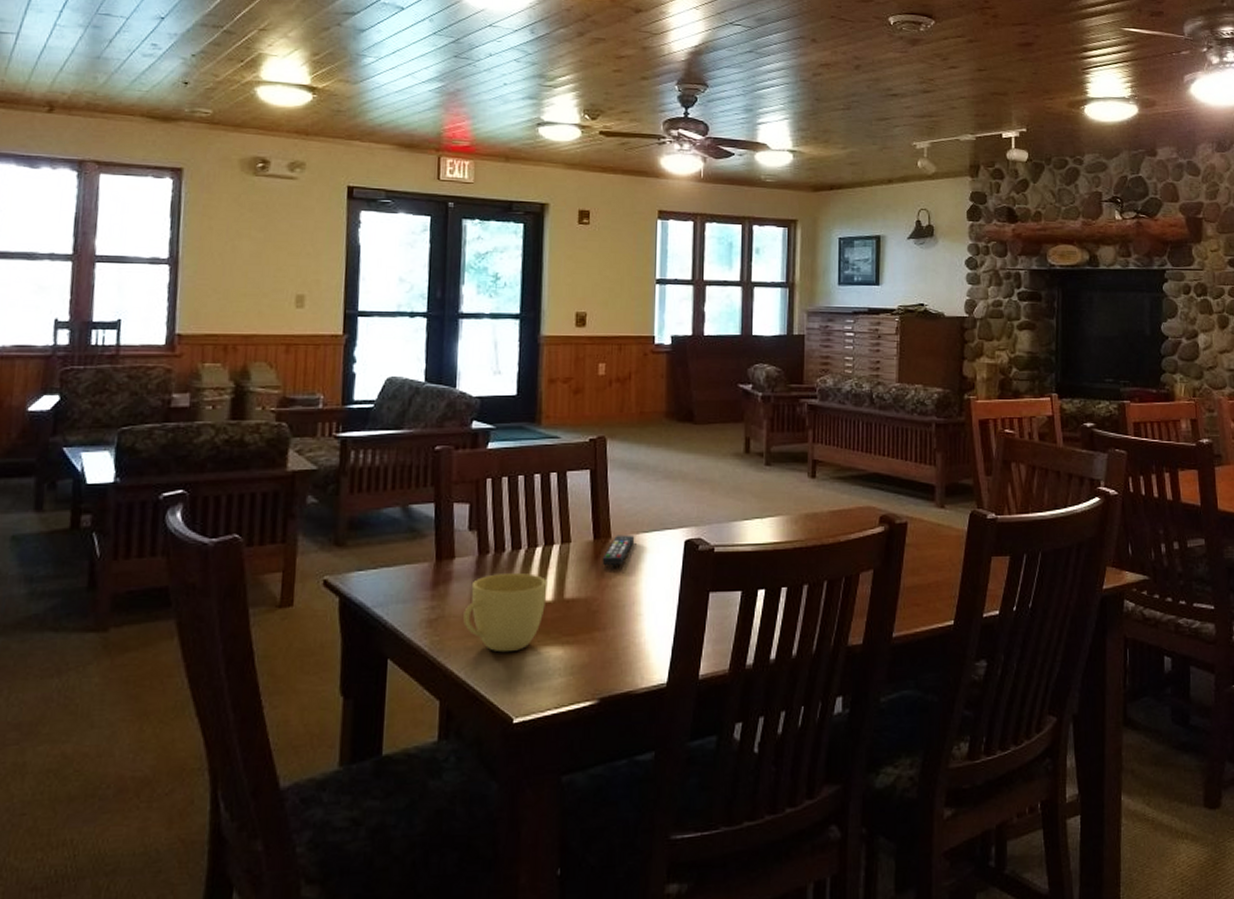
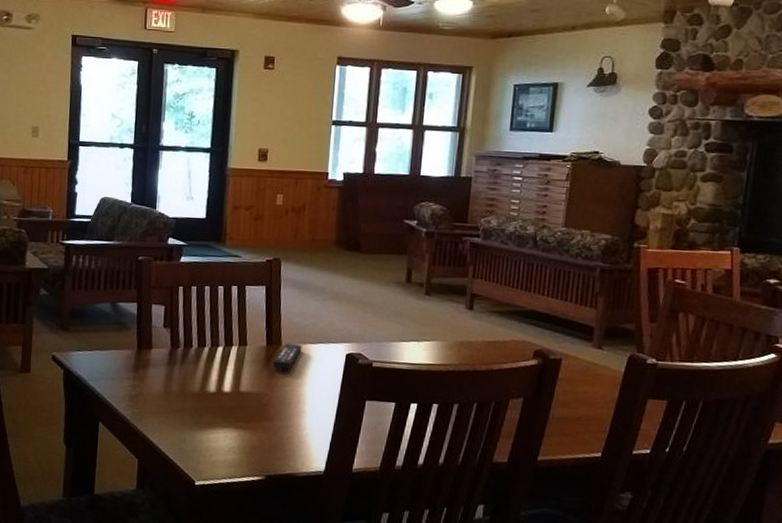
cup: present [463,573,548,653] -> none [158,365,226,429]

